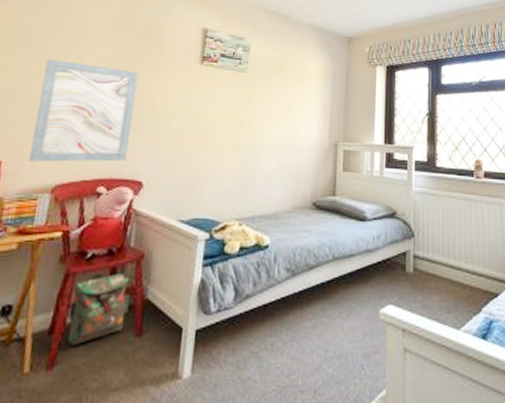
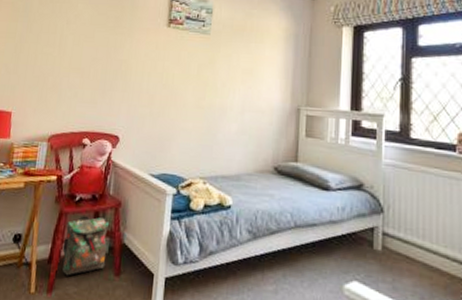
wall art: present [29,58,139,162] -> none [31,23,115,116]

